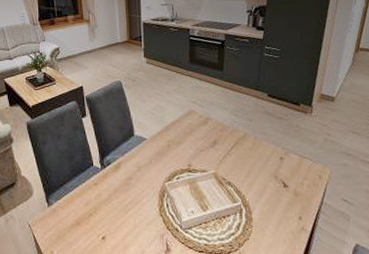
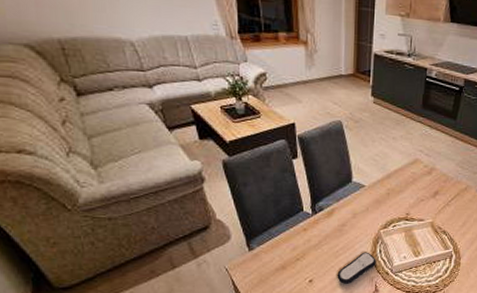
remote control: none [128,206,165,243] -> present [337,252,376,285]

